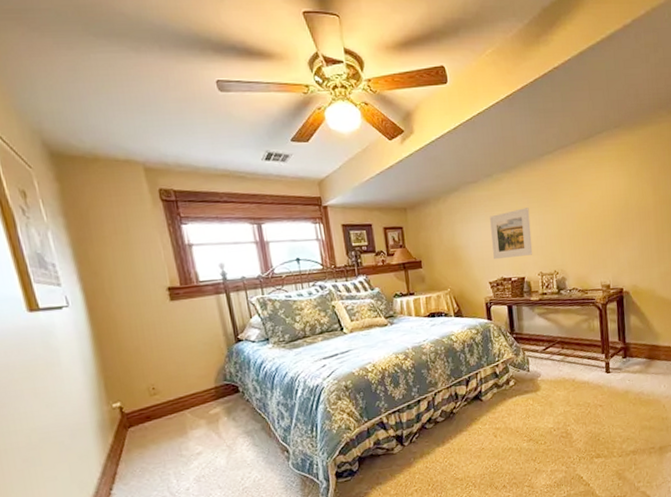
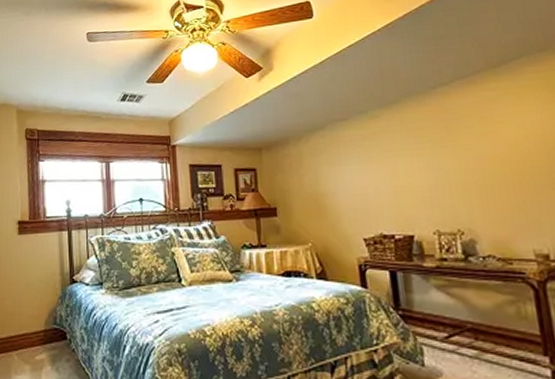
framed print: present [490,208,533,260] -> none [364,149,425,211]

